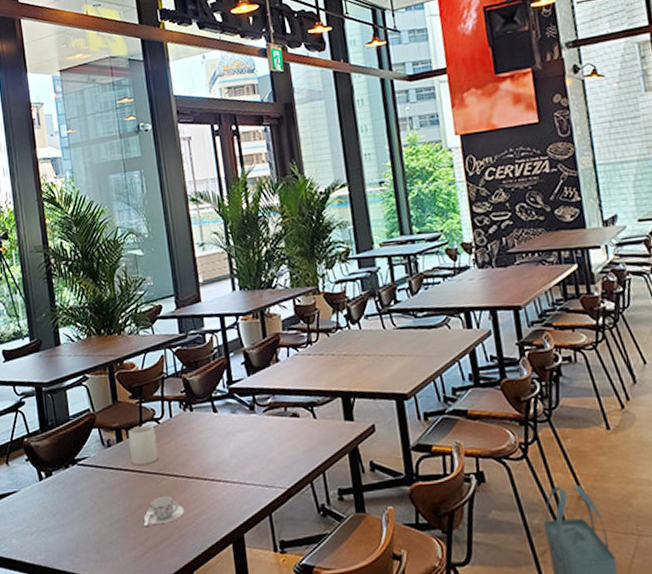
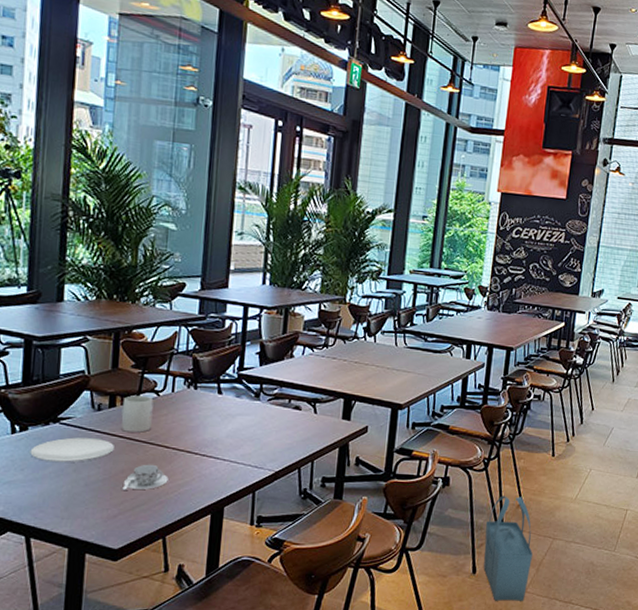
plate: none [57,475,129,505] -> present [30,437,114,463]

